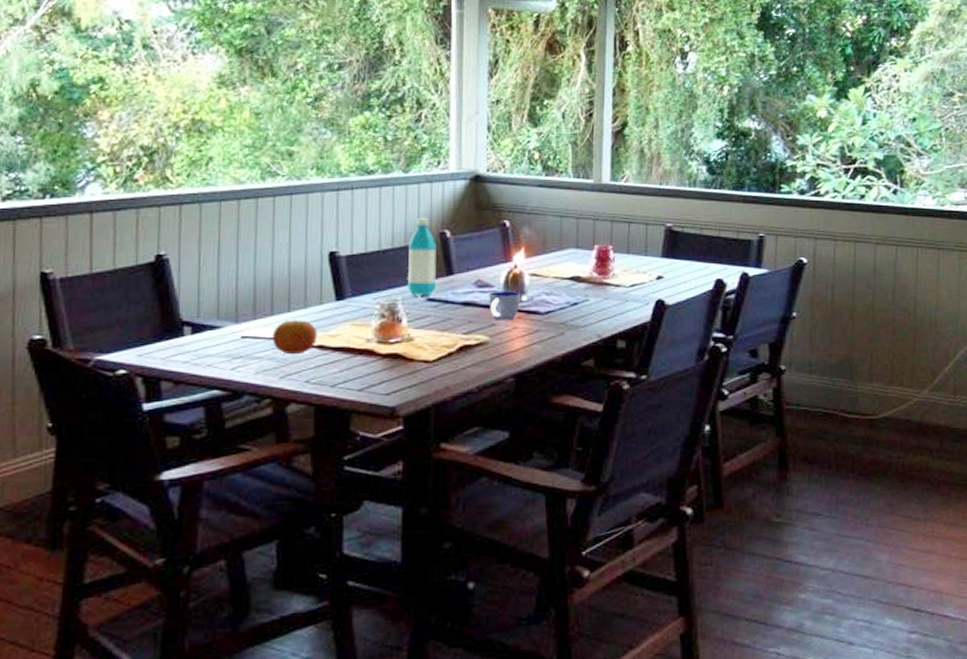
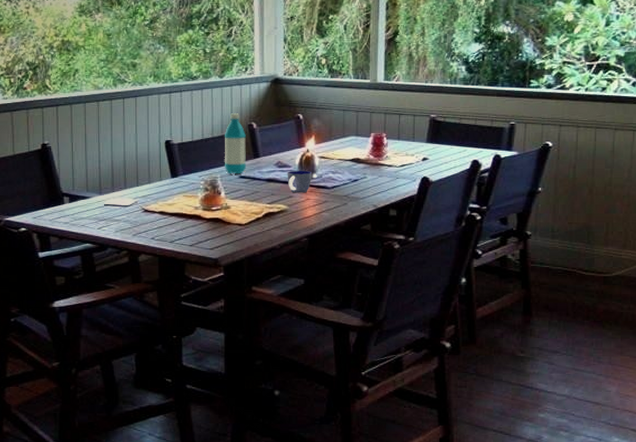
fruit: present [272,320,318,355] -> none [126,192,159,219]

